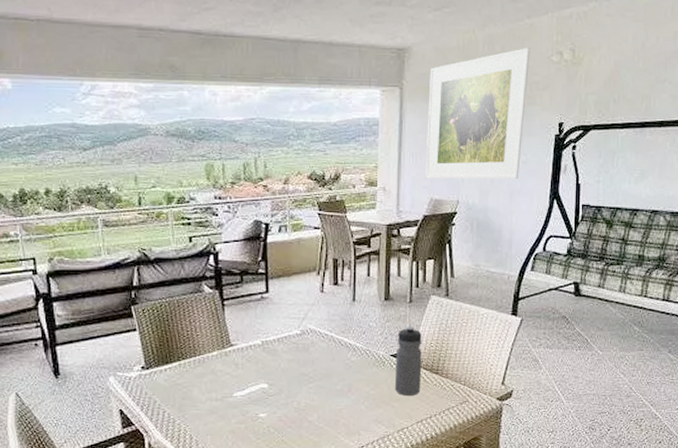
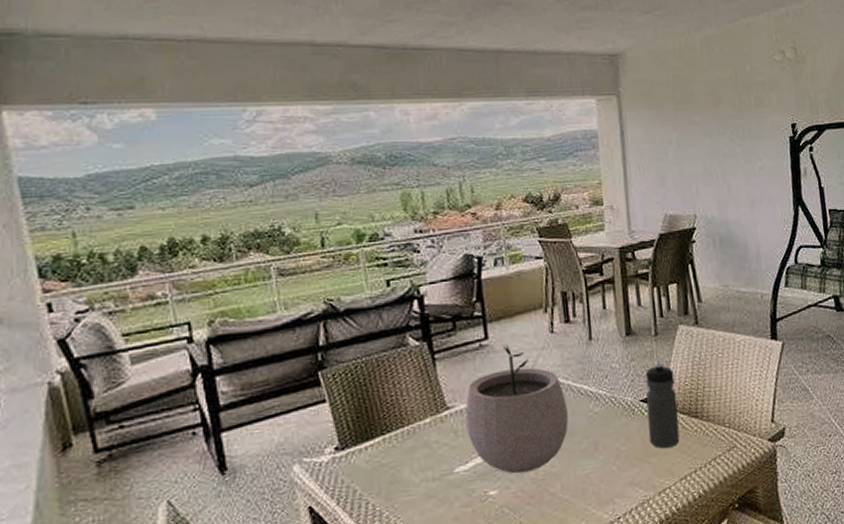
plant pot: none [245,298,330,403] -> present [465,344,569,474]
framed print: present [425,47,530,180] -> none [647,47,758,193]

